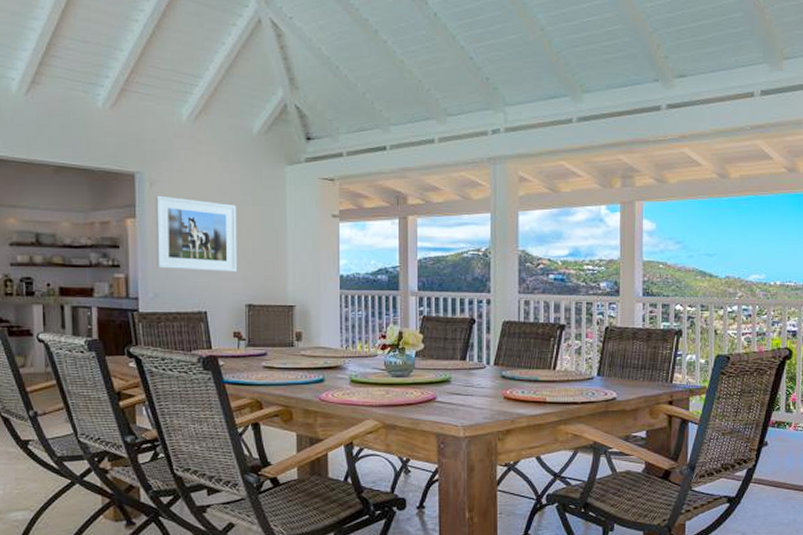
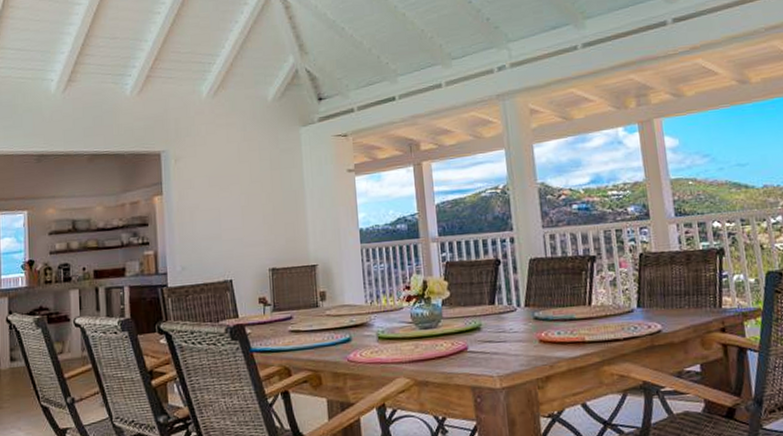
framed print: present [156,195,238,272] -> none [181,170,260,242]

